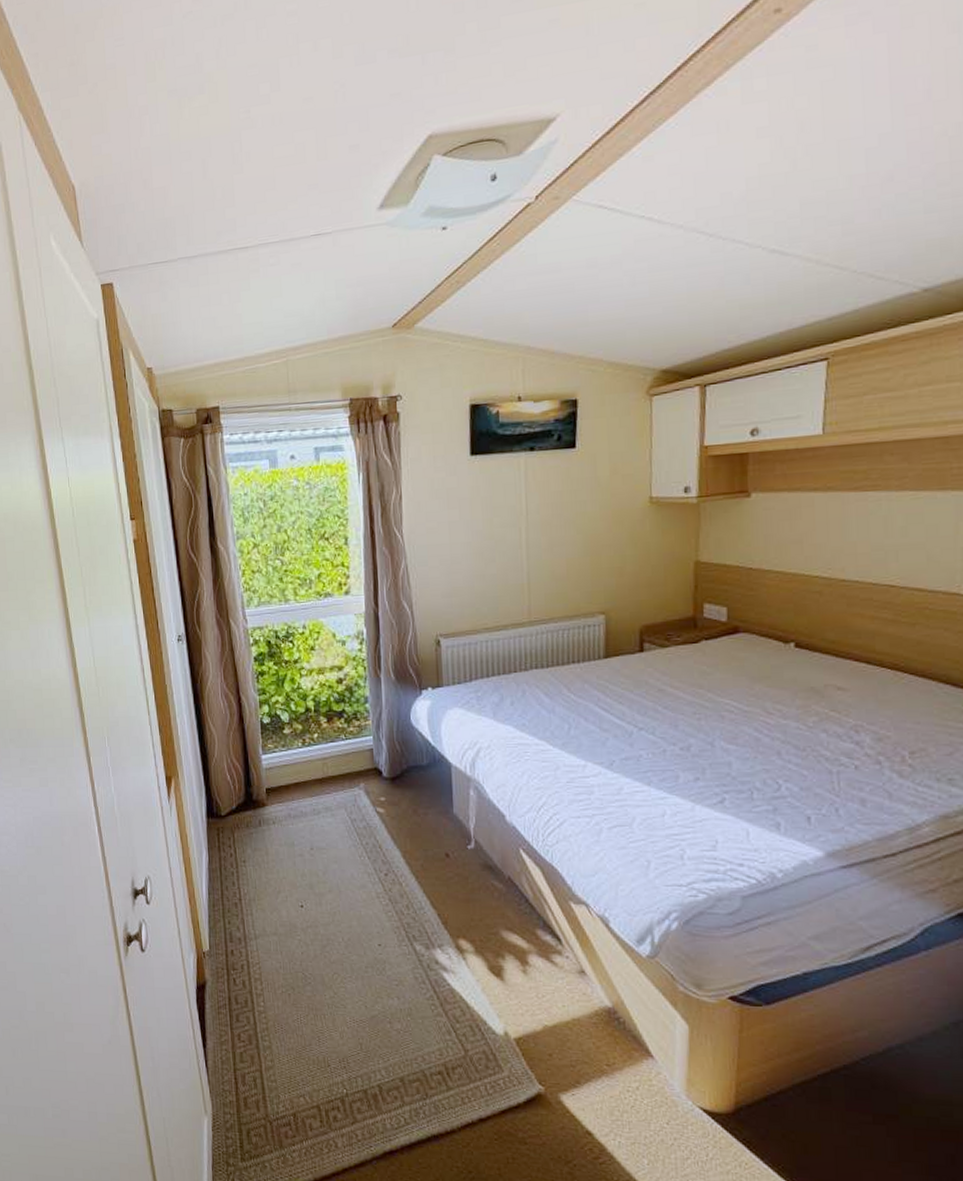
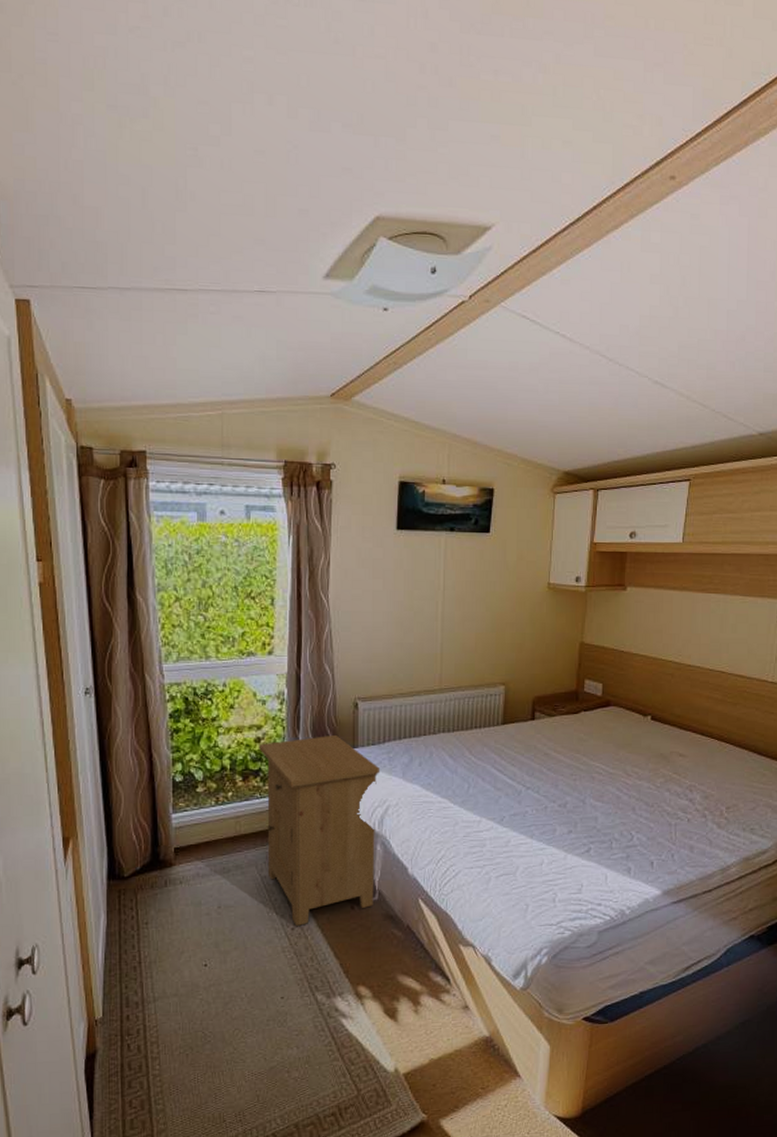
nightstand: none [341,673,470,872] -> present [259,734,381,926]

